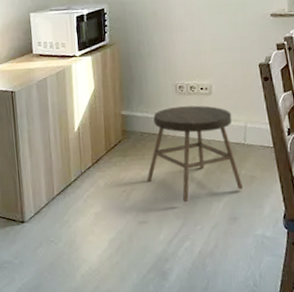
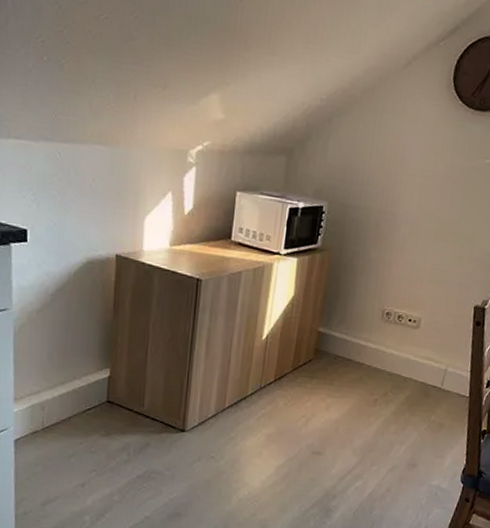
stool: present [147,105,244,203] -> none [331,334,435,440]

